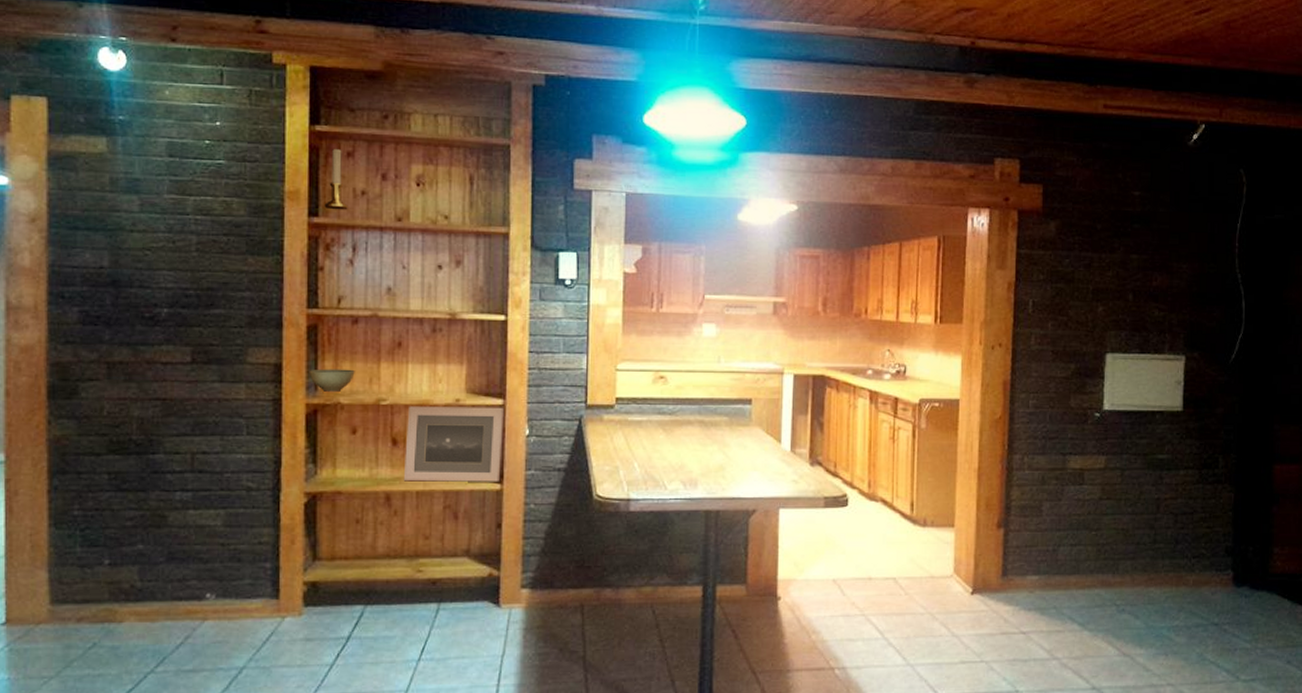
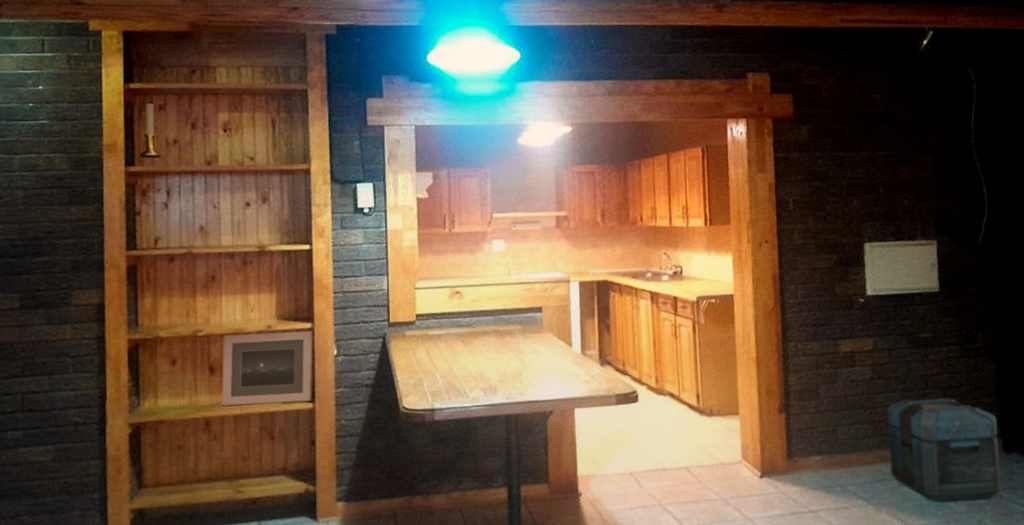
bowl: present [309,369,356,393] -> none [130,304,174,328]
storage crate: none [1110,524,1230,633] -> present [887,397,1001,503]

